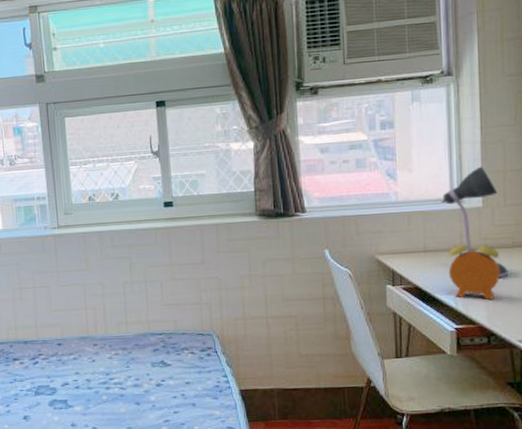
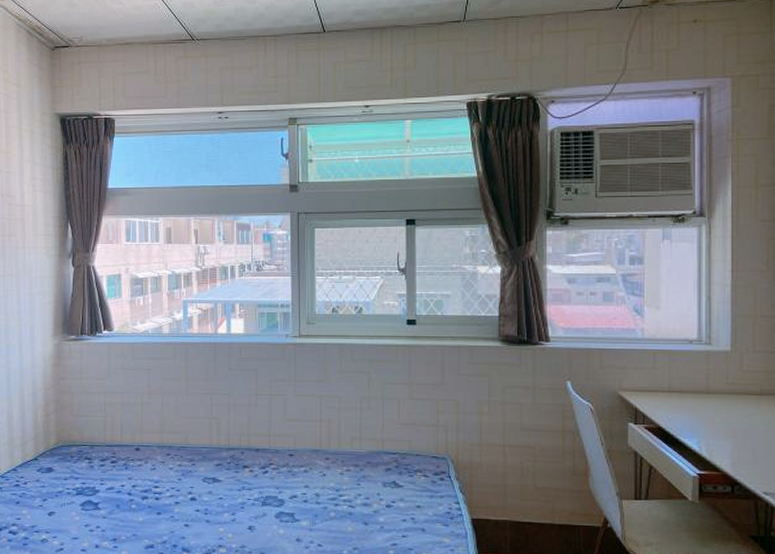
desk lamp: present [441,166,509,277] -> none [688,309,756,425]
alarm clock: present [448,235,501,300] -> none [693,379,747,448]

